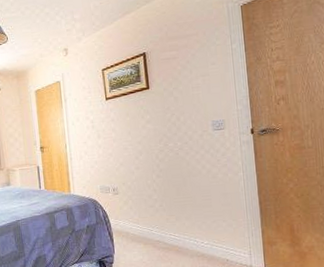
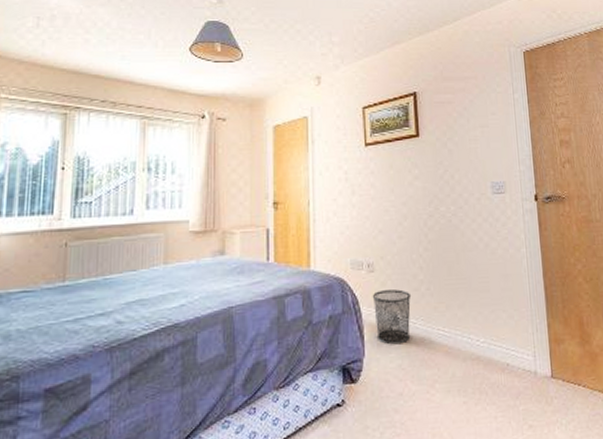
waste bin: none [118,206,149,246] -> present [372,289,412,345]

